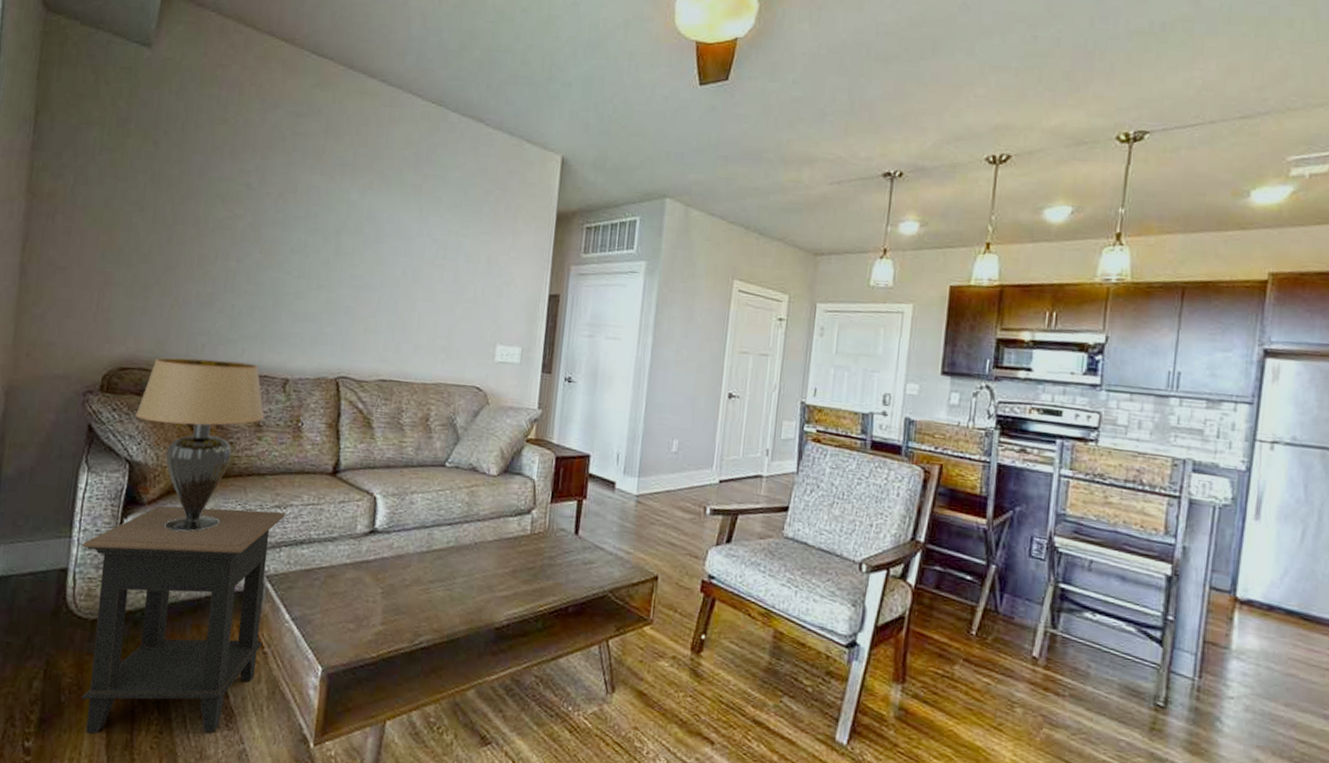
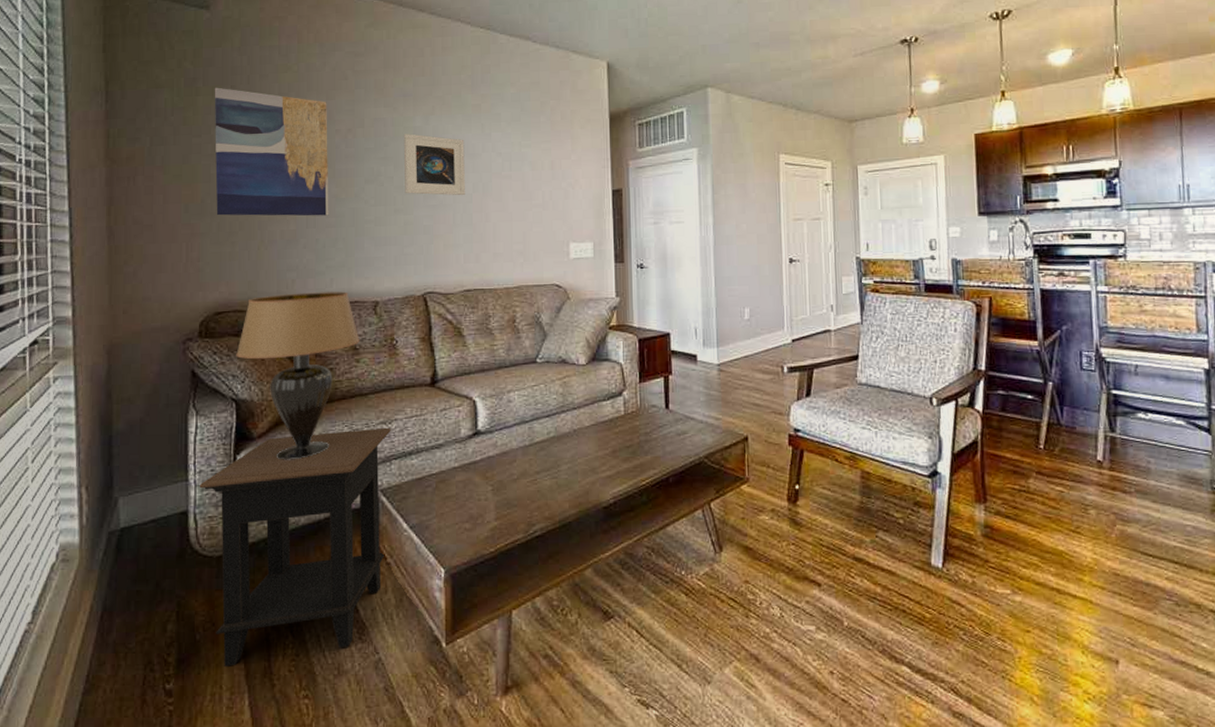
wall art: none [132,131,261,282] -> present [214,87,329,217]
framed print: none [330,206,400,280] -> present [403,134,465,196]

